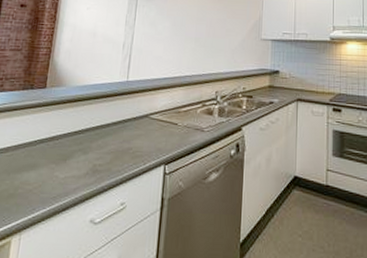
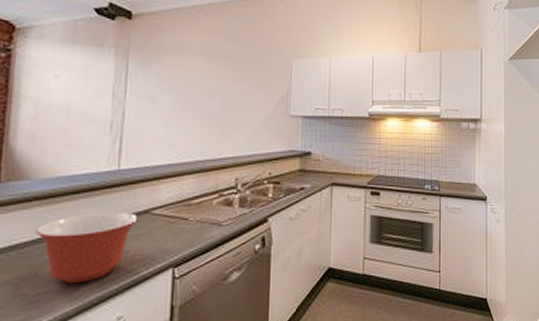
mixing bowl: none [67,115,140,172] -> present [35,213,138,284]

